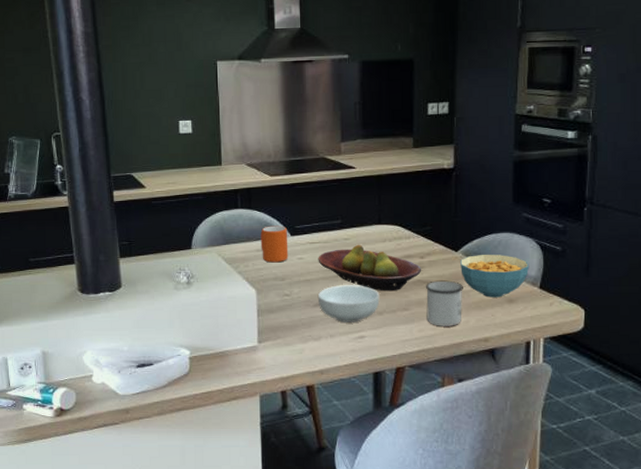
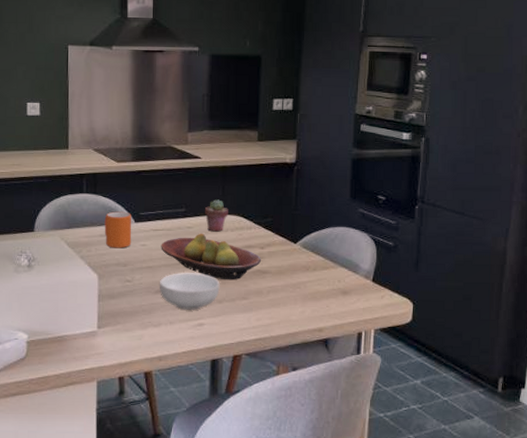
potted succulent: none [361,209,386,243] -> present [204,199,228,232]
mug: present [426,280,463,328] -> none [264,271,301,317]
cereal bowl: present [460,254,529,298] -> none [298,246,363,289]

